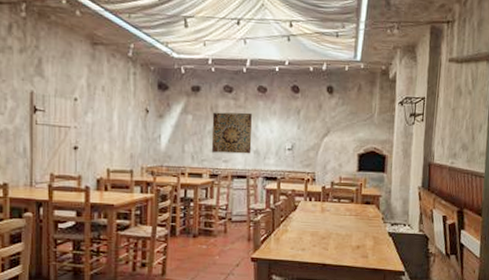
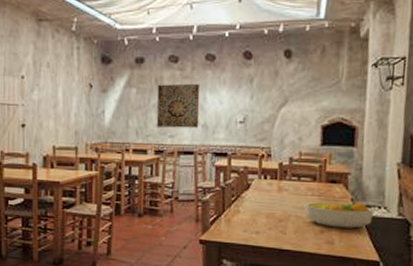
fruit bowl: none [343,220,400,244] -> present [304,201,374,229]

